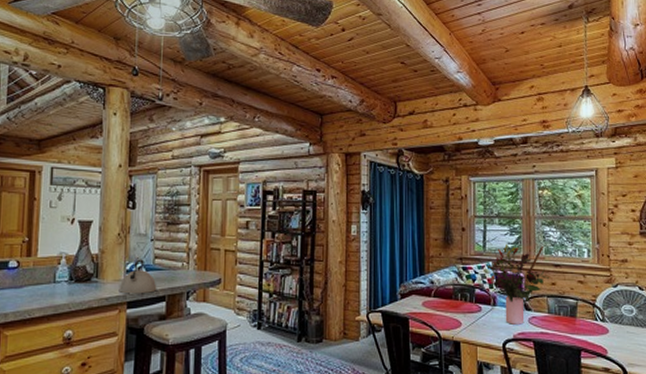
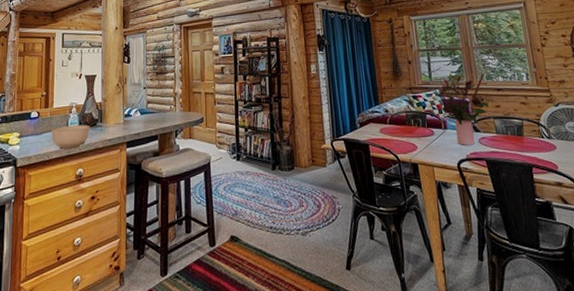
bowl: none [33,279,83,308] -> present [50,124,90,150]
kettle: present [118,259,157,294] -> none [119,104,151,135]

